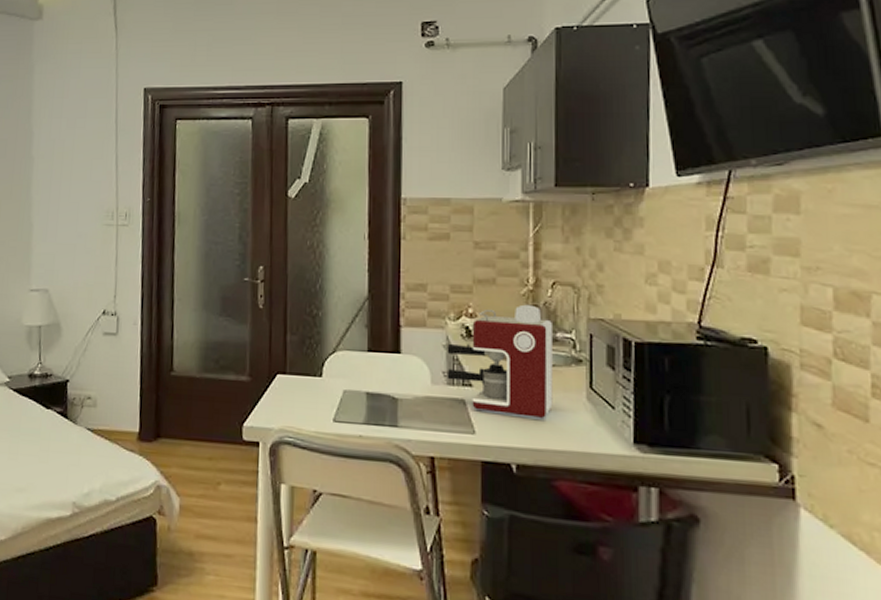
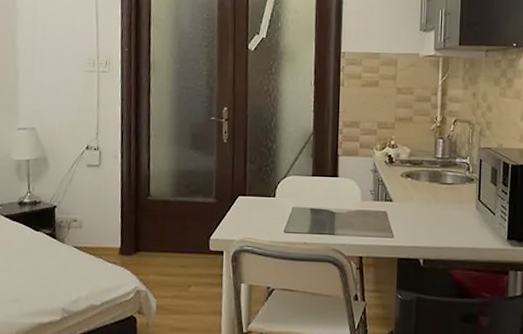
coffee maker: present [447,304,554,418] -> none [373,137,454,224]

